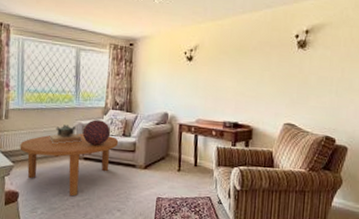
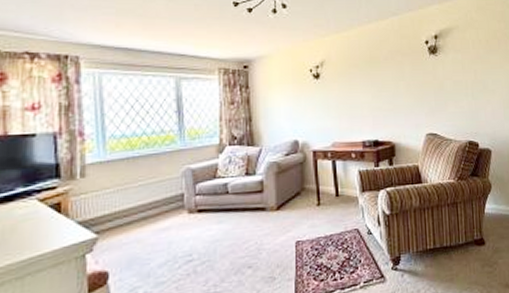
coffee table: present [20,133,119,197] -> none [105,177,241,263]
decorative urn: present [50,124,82,144] -> none [148,172,193,199]
decorative globe: present [82,120,111,146] -> none [193,160,230,193]

